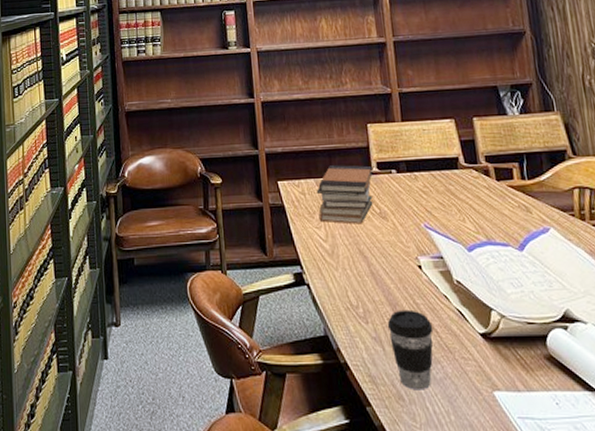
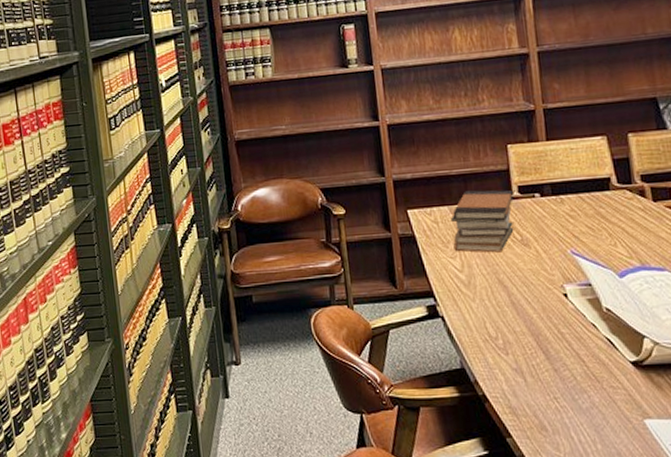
coffee cup: present [387,309,434,390] -> none [529,339,580,421]

